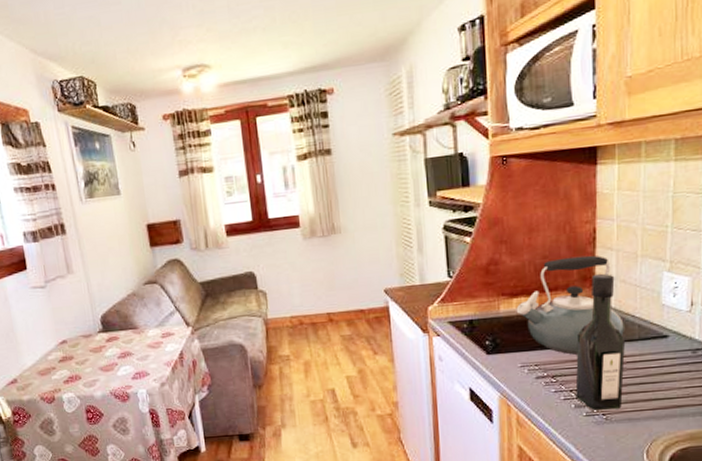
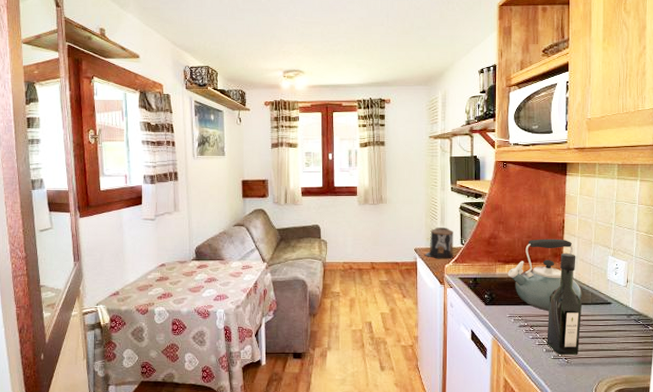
canister: none [397,256,439,300] -> present [424,227,453,259]

